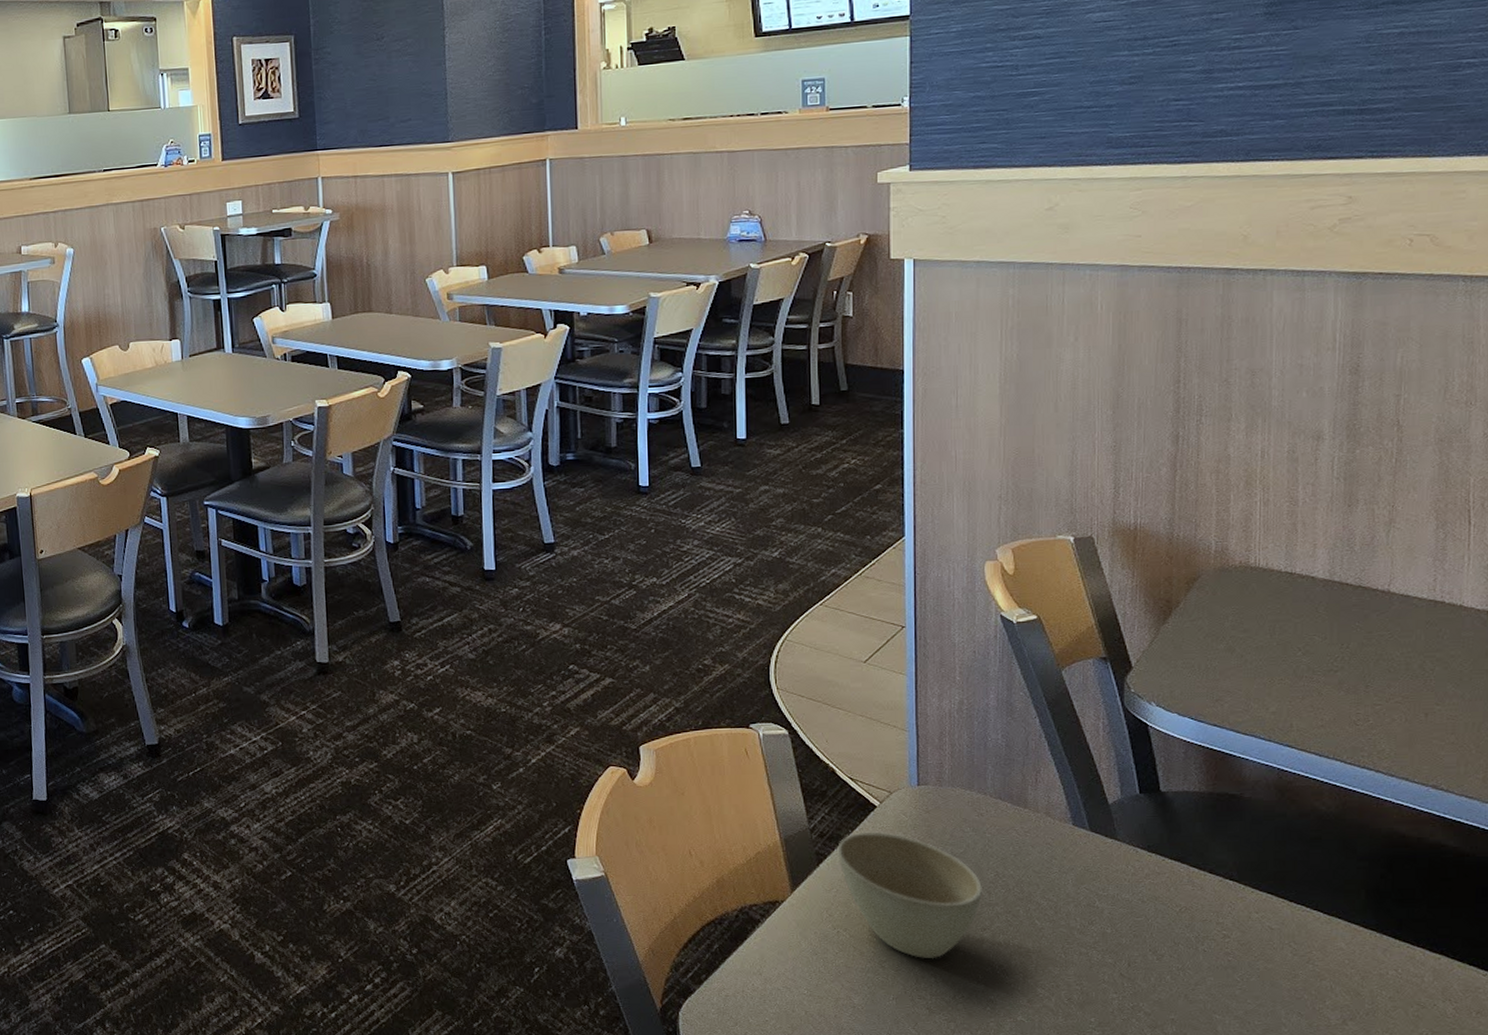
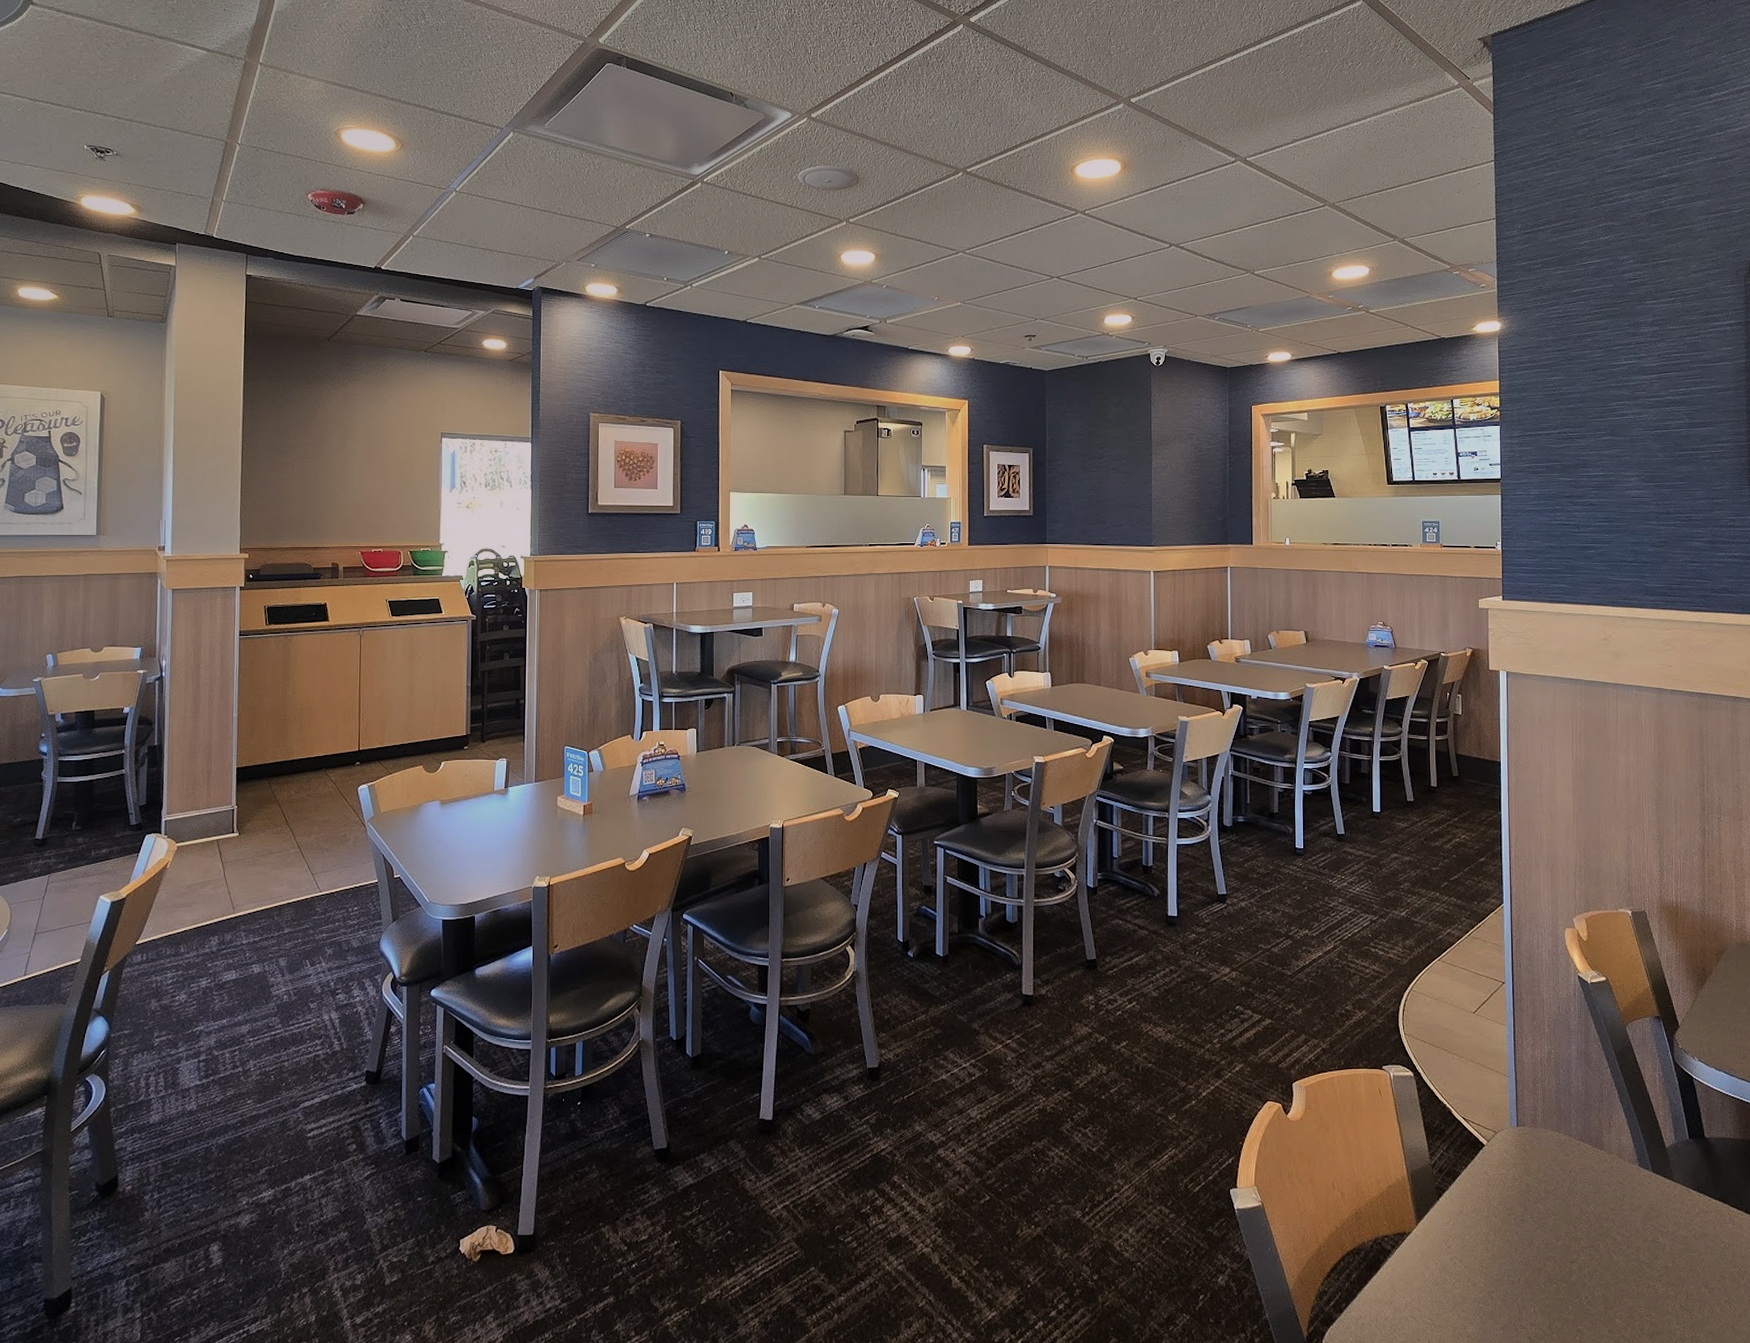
cup: present [837,831,982,959] -> none [1454,1168,1570,1290]

